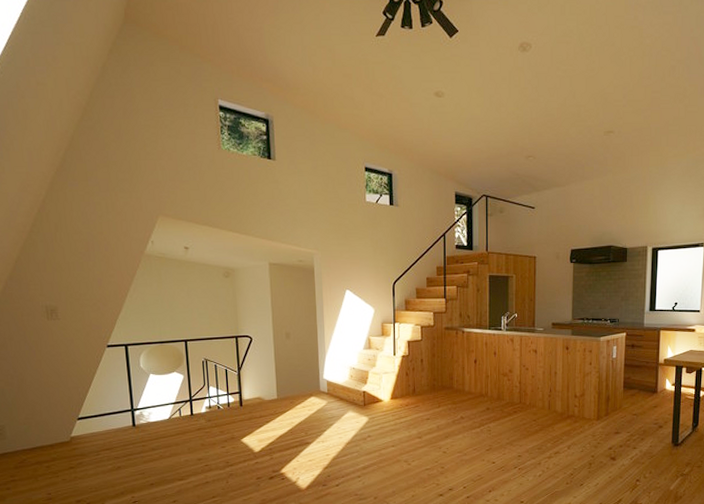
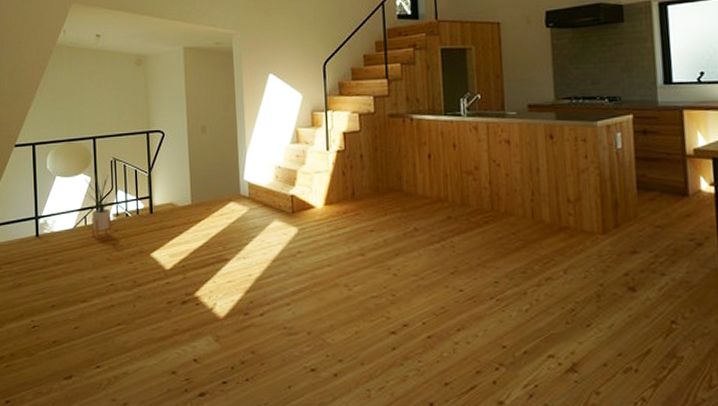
house plant: none [176,370,211,428] -> present [82,171,119,240]

